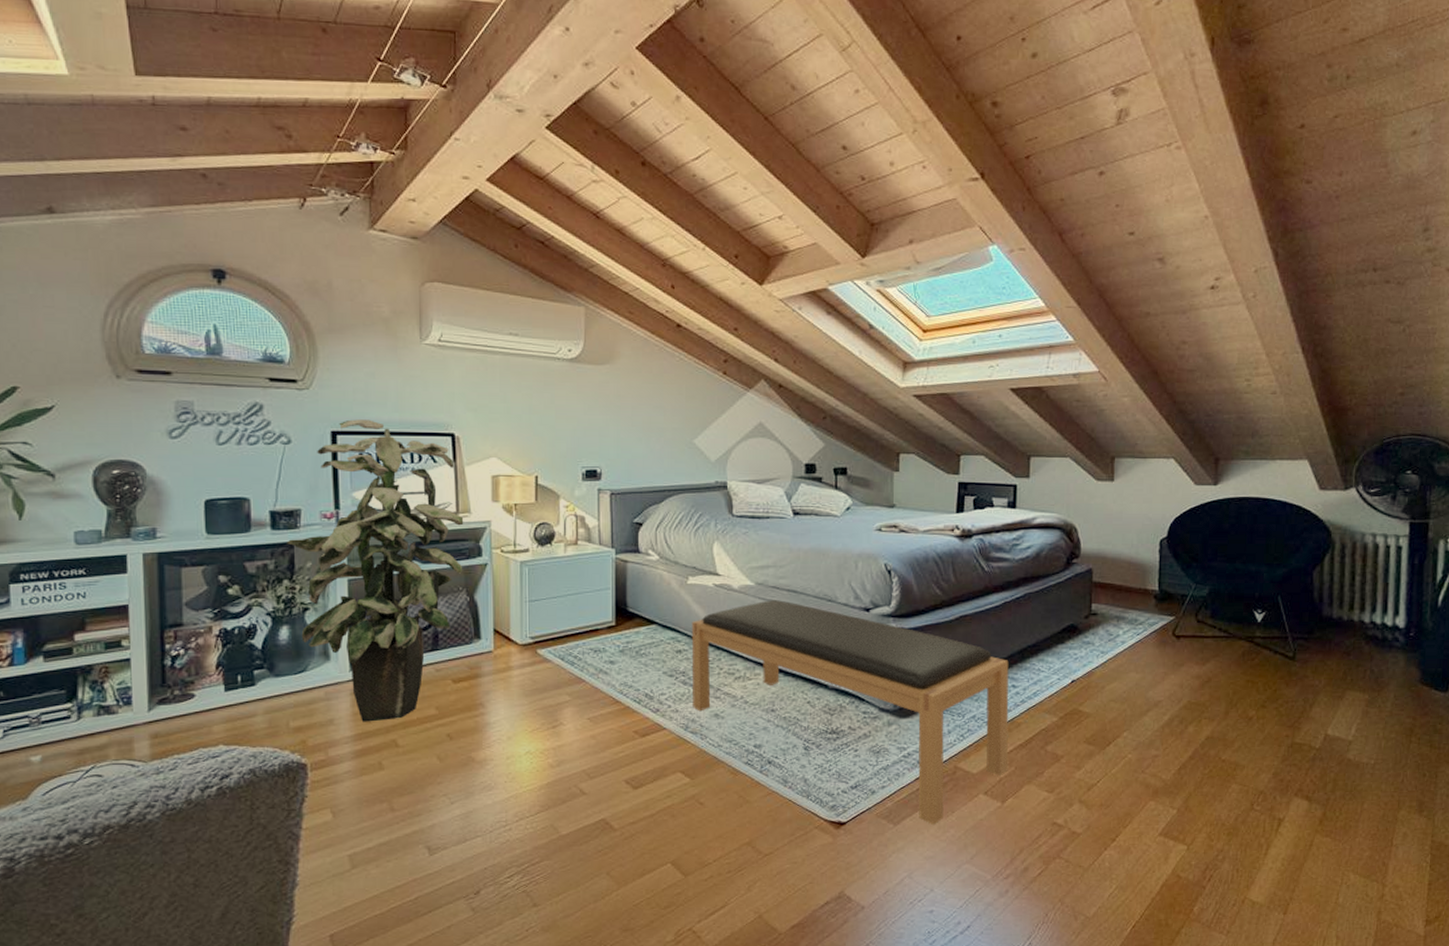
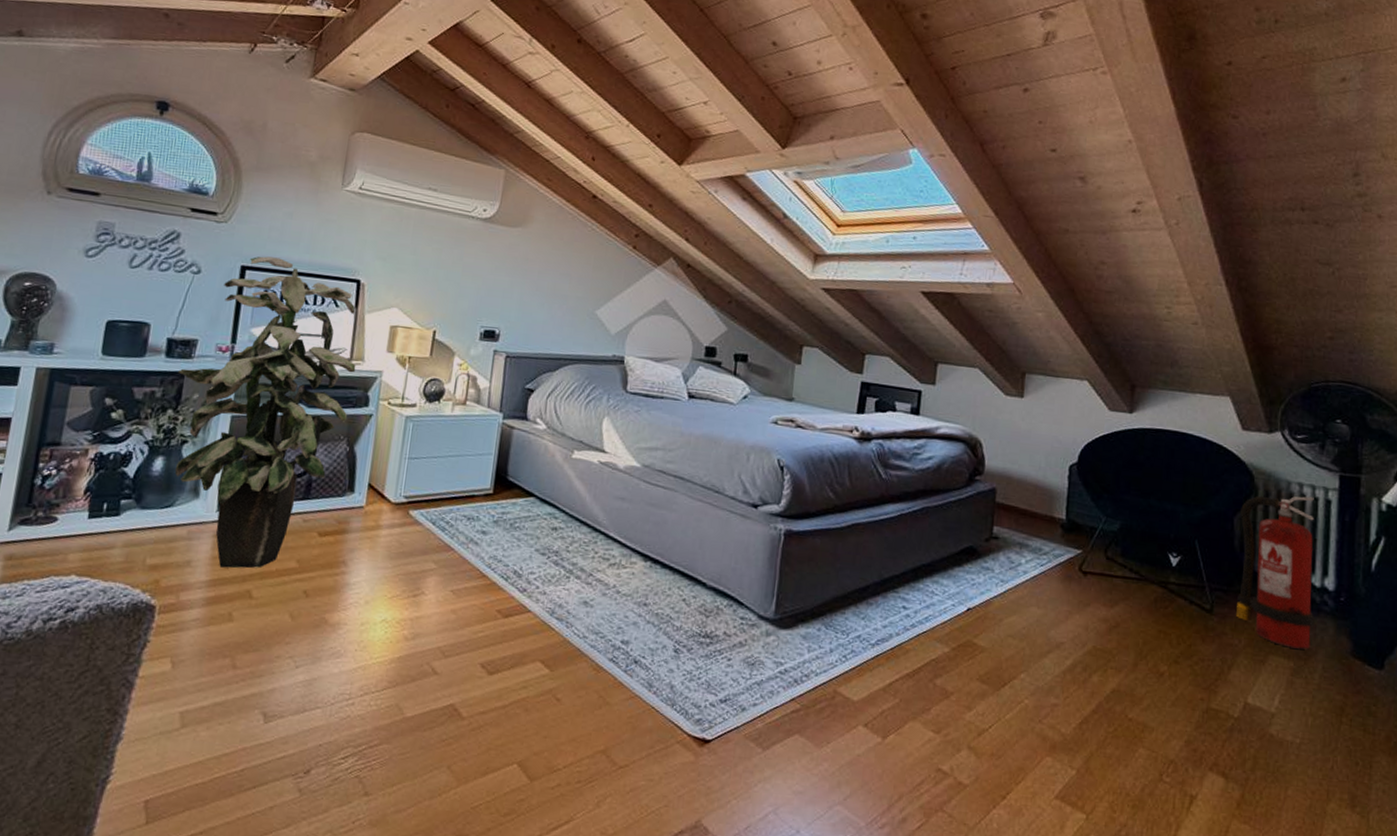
bench: present [691,600,1009,826] -> none [561,484,901,756]
fire extinguisher: none [1315,545,1387,682] -> present [1235,496,1315,650]

